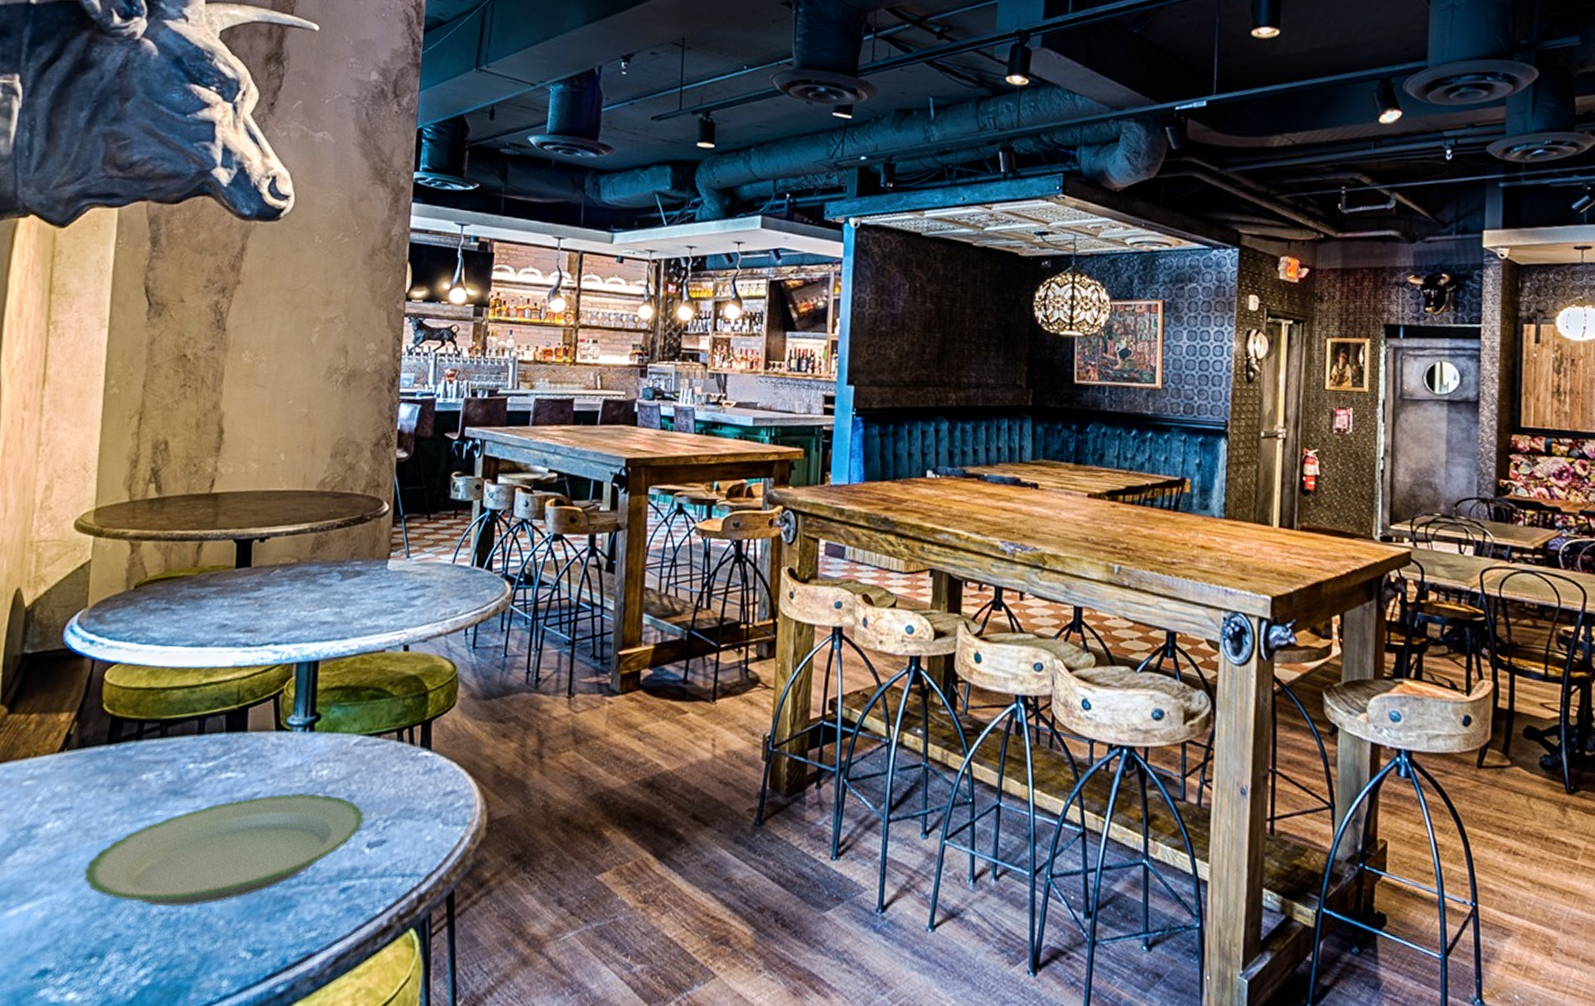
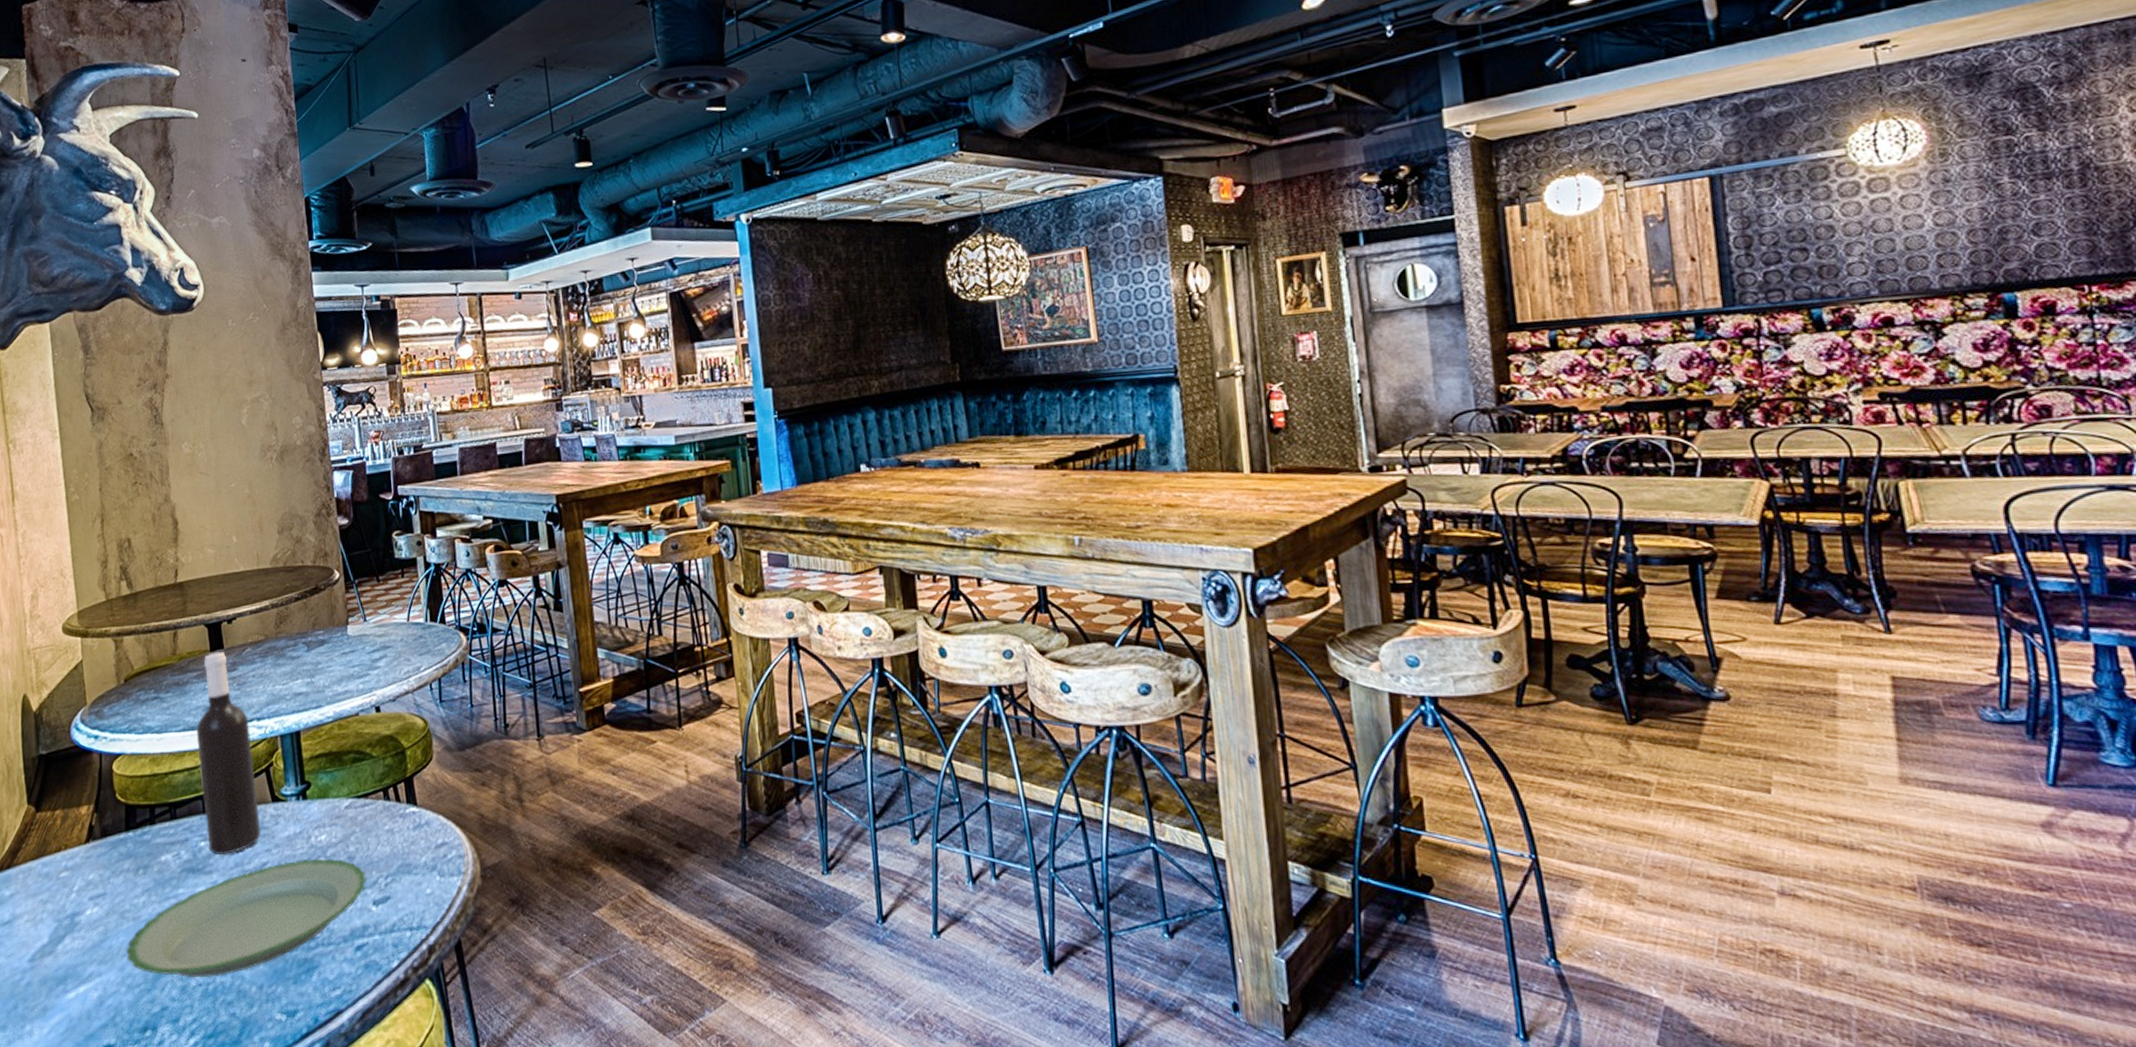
wine bottle: none [198,568,265,780] -> present [196,651,261,854]

